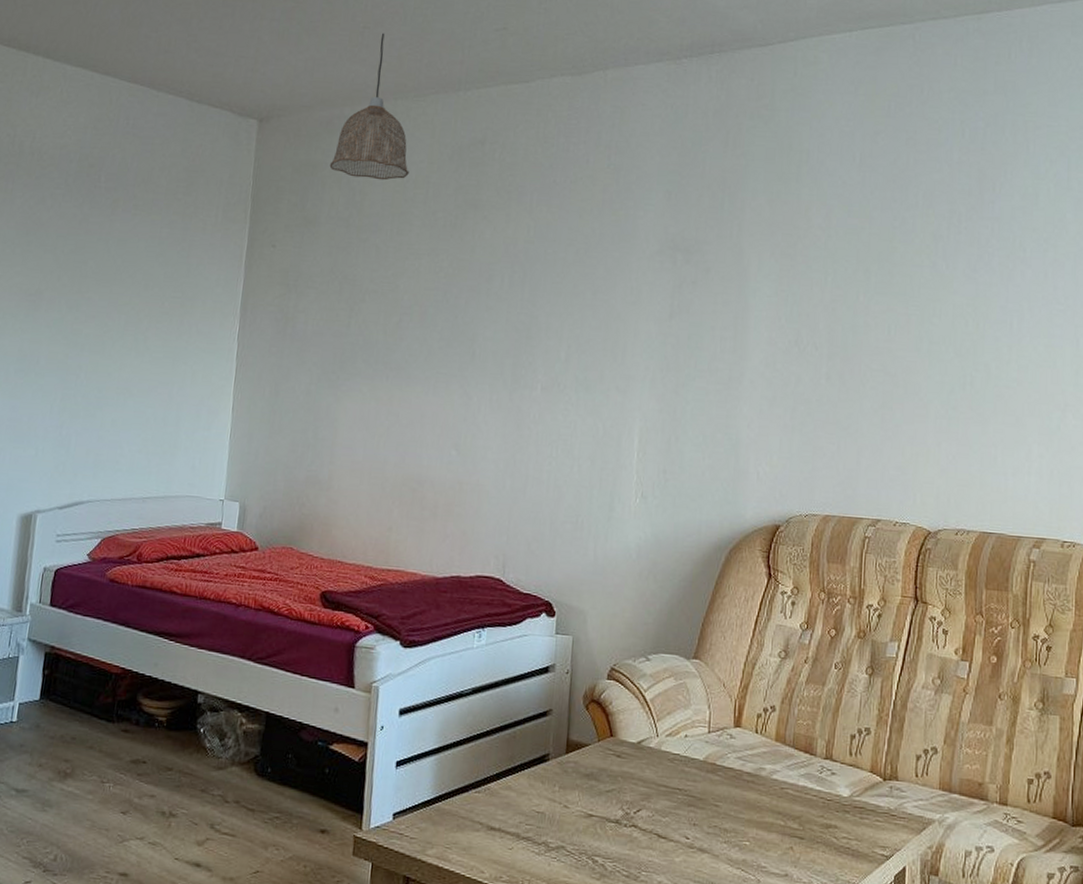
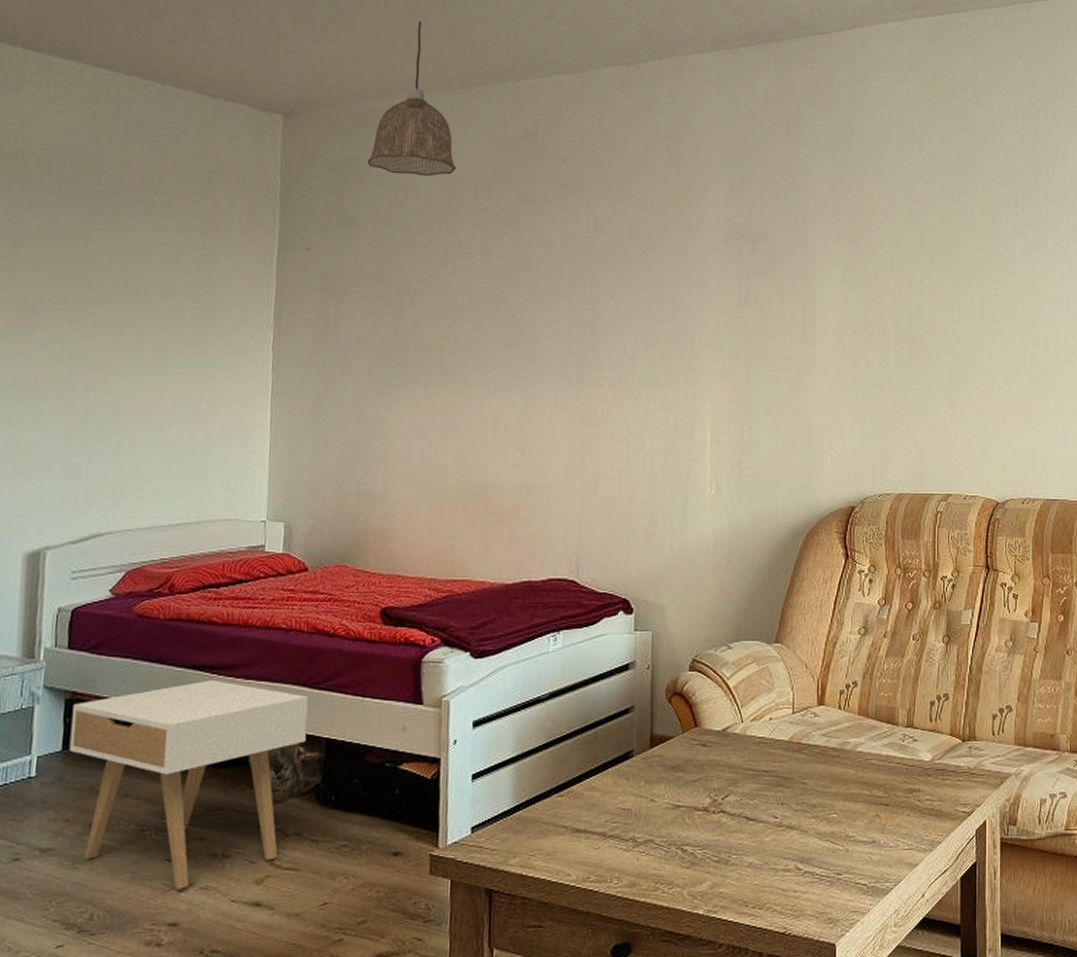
nightstand: none [45,646,253,842] -> present [68,680,309,889]

